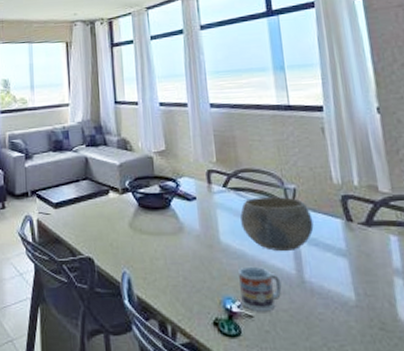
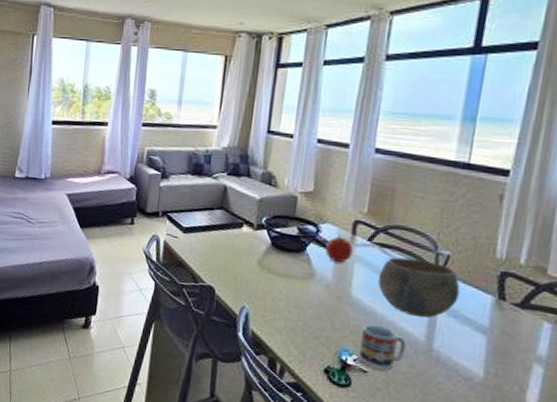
apple: none [187,186,213,212] -> present [325,235,353,263]

